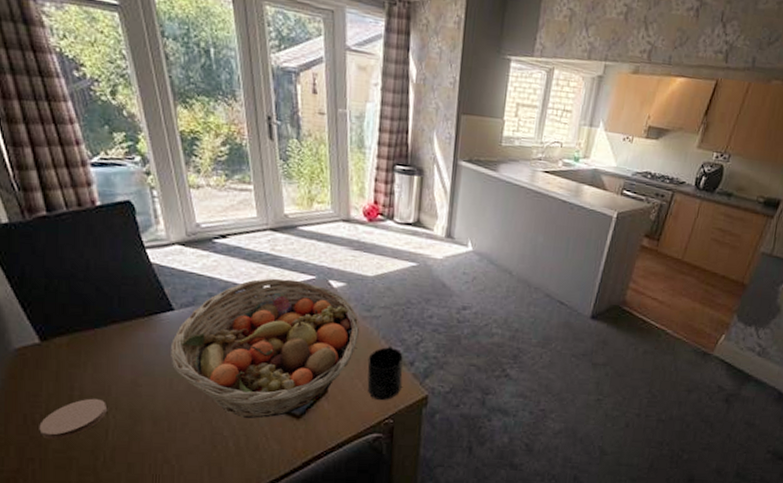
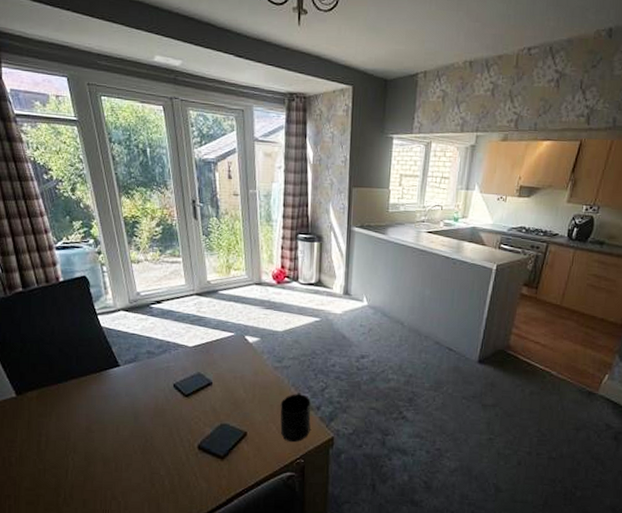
coaster: present [39,398,108,440] -> none [14,443,68,479]
fruit basket: present [171,278,361,418] -> none [117,336,273,459]

